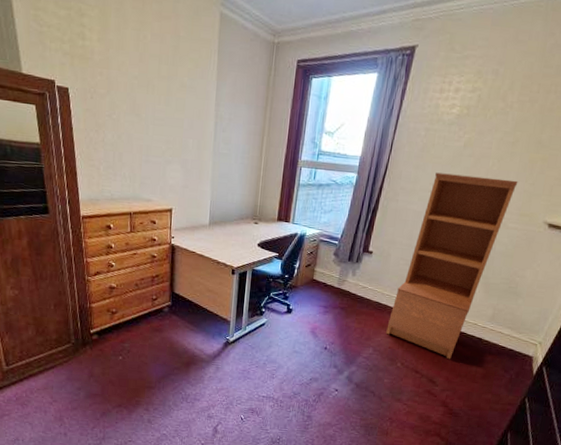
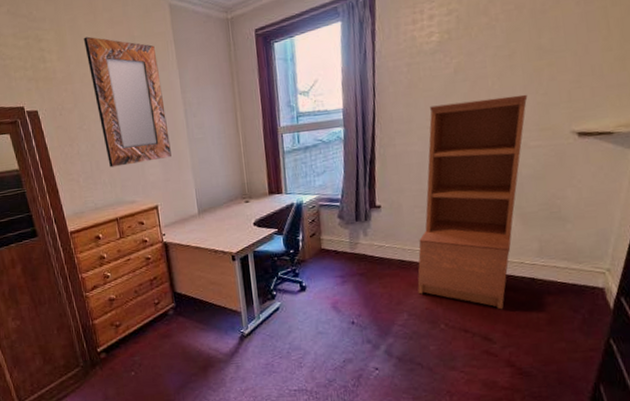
home mirror: none [128,24,198,166] -> present [84,36,172,168]

